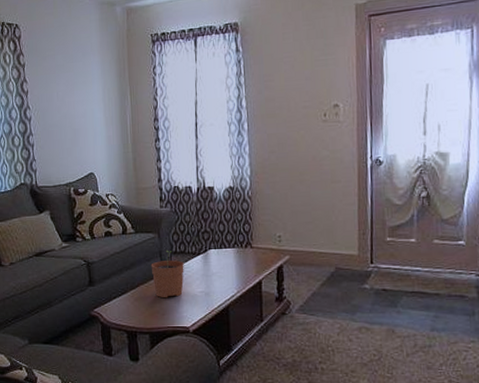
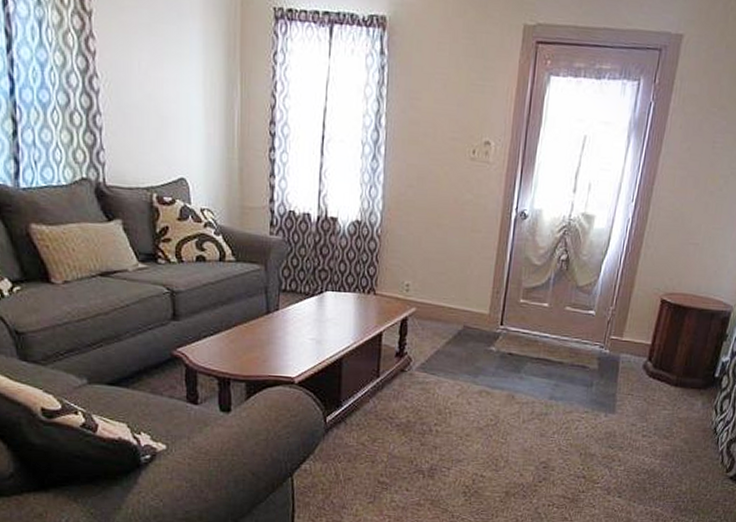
plant pot: present [151,250,184,298] -> none [253,286,294,343]

